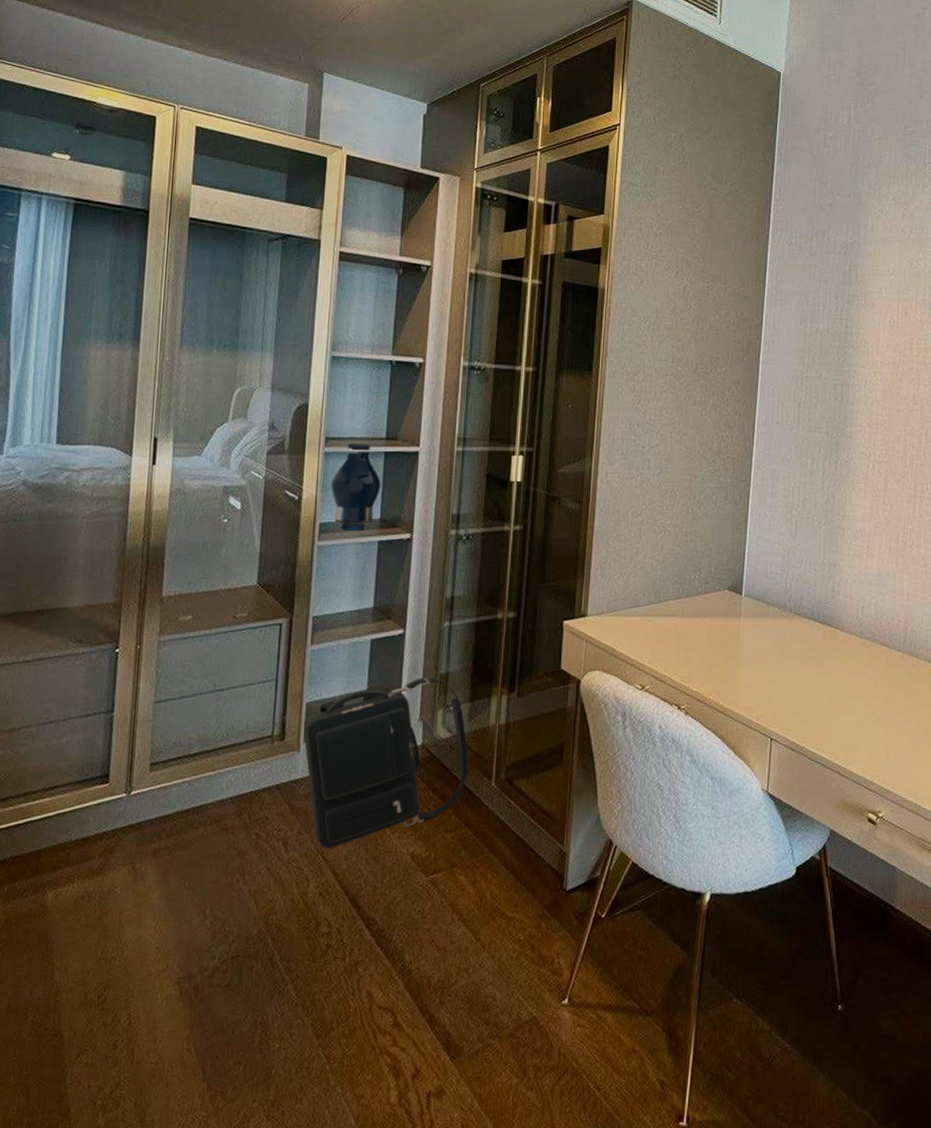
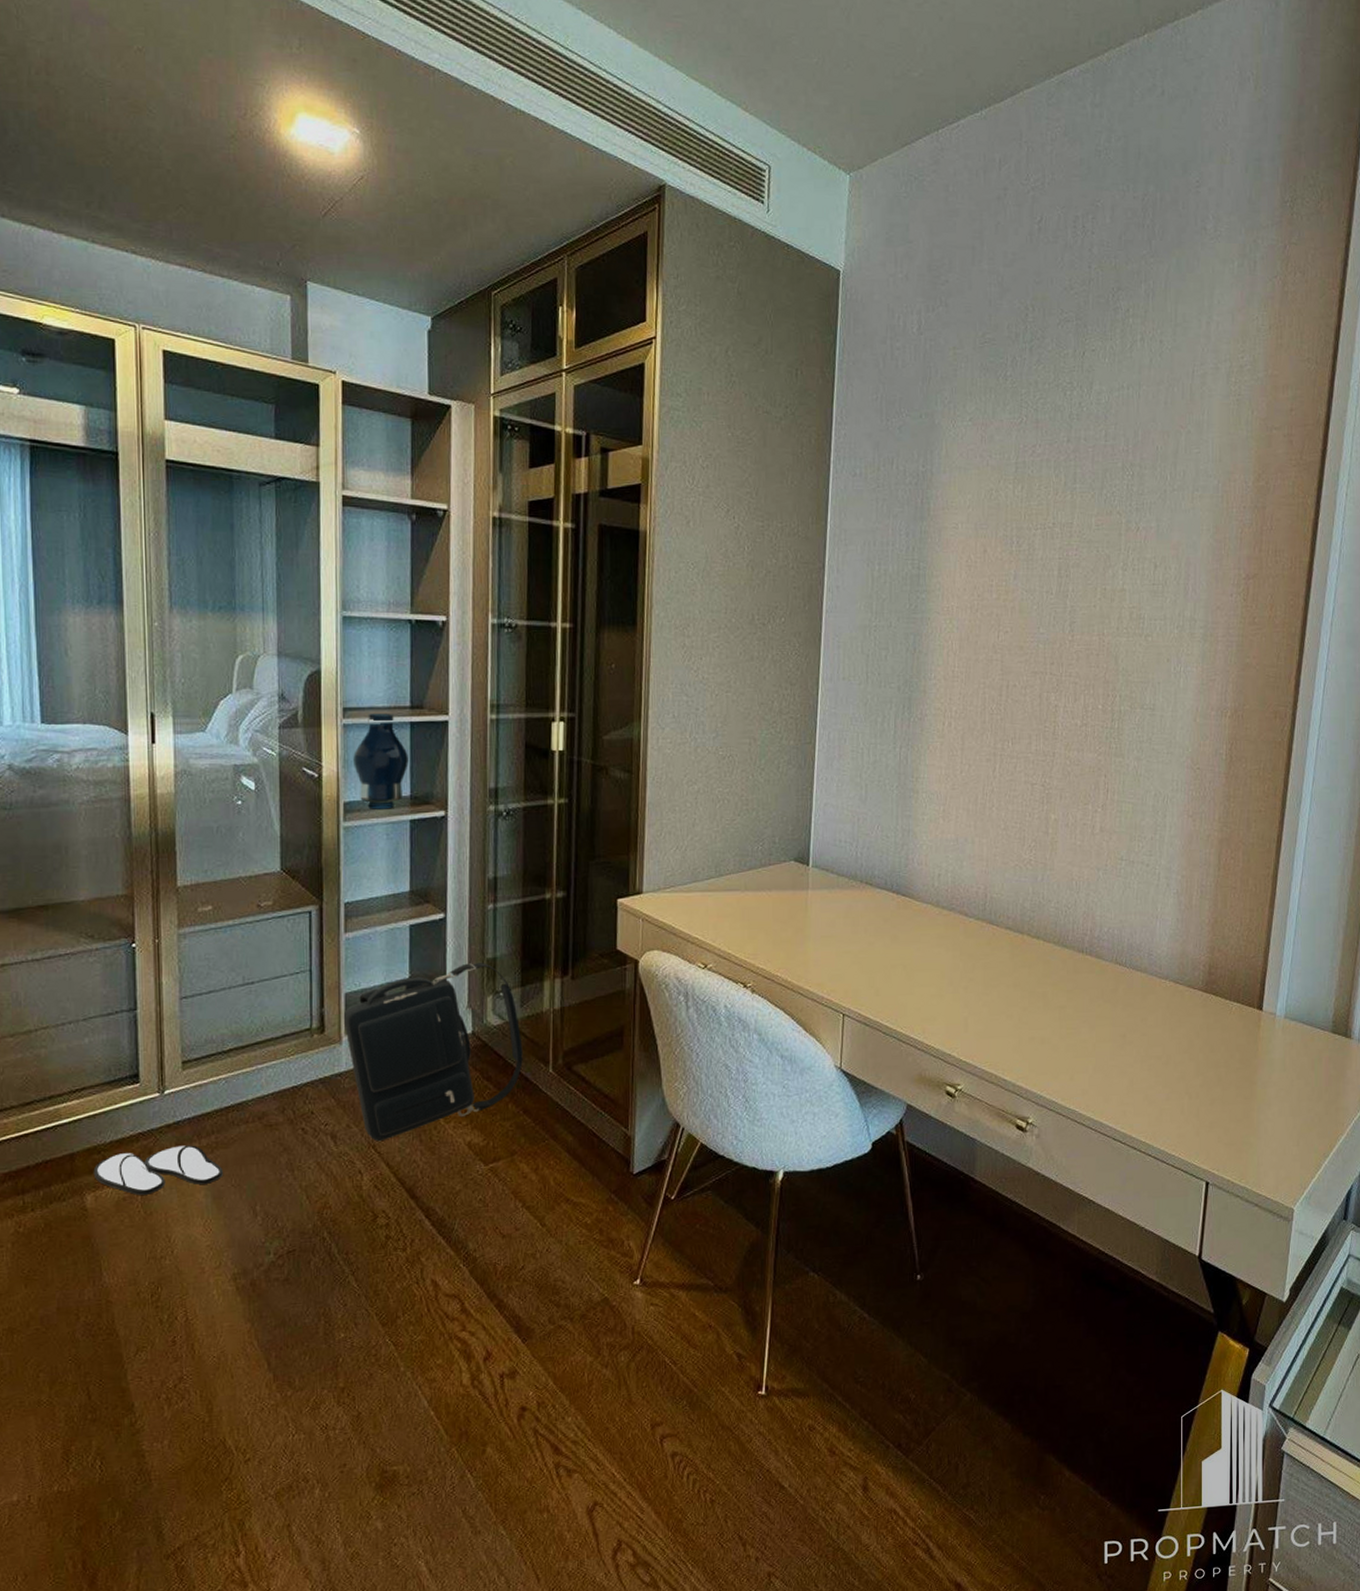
slippers: none [56,846,178,894] -> present [93,1145,223,1195]

